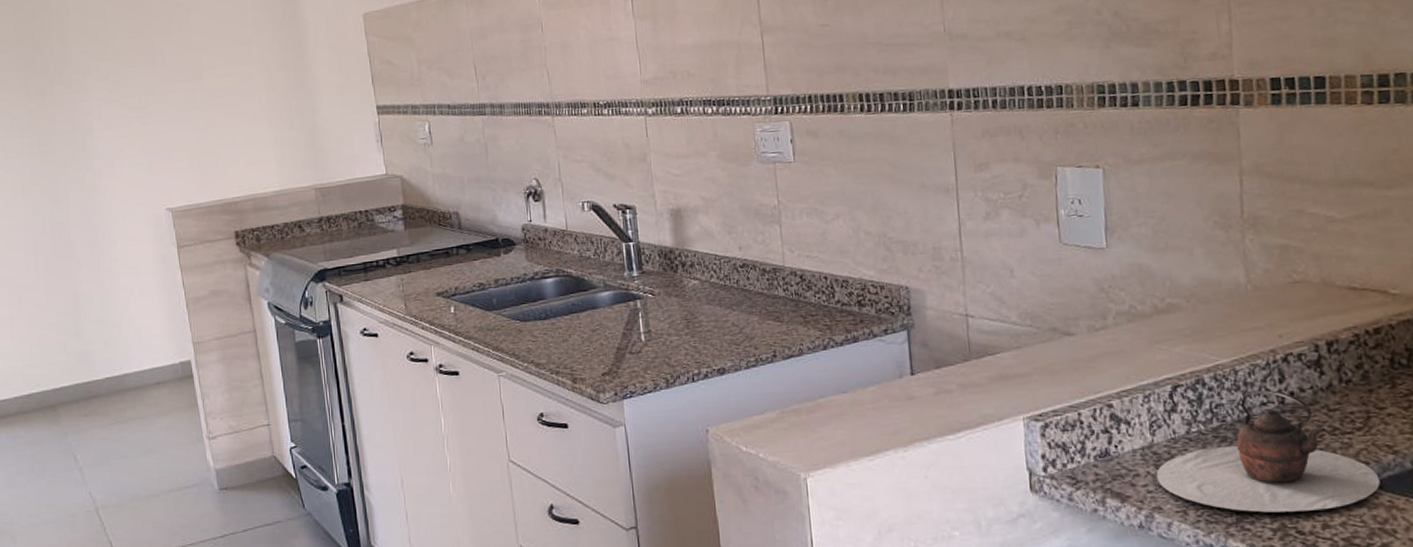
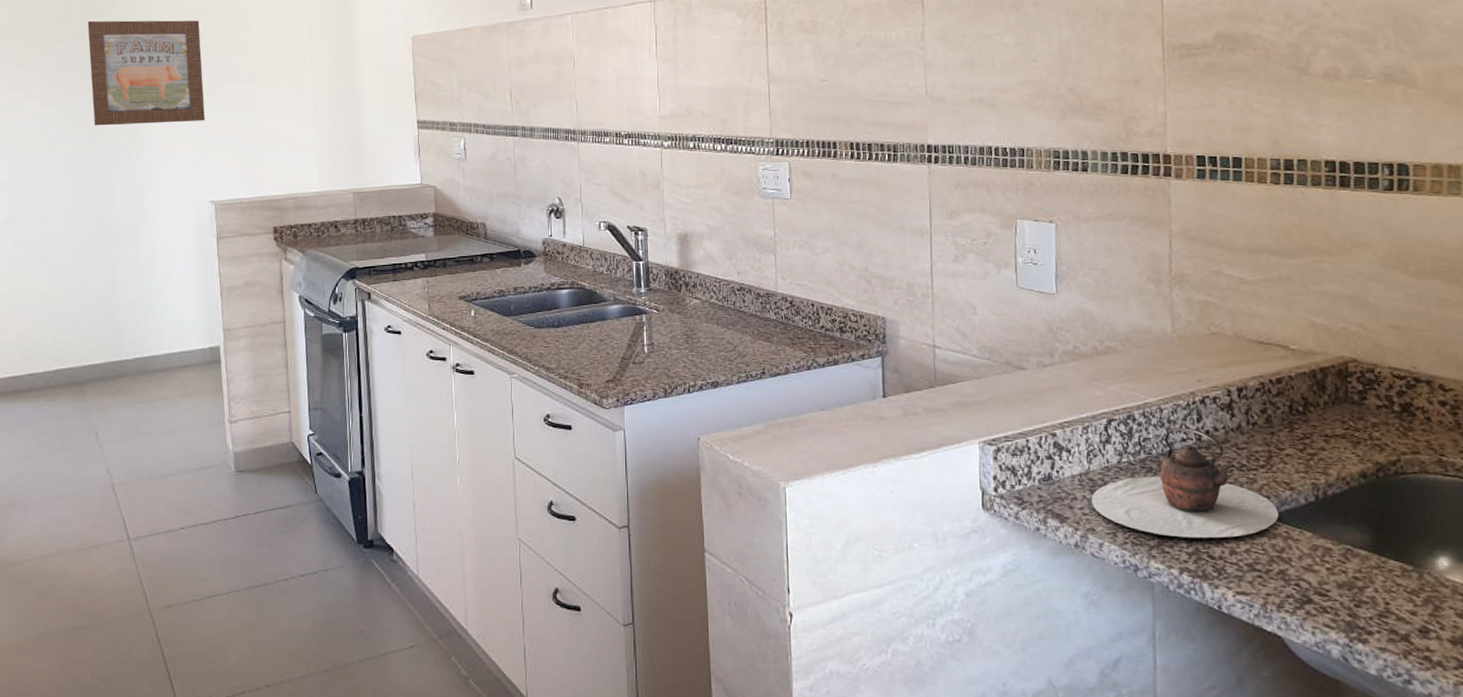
wall art: none [22,16,154,137] -> present [87,20,206,126]

